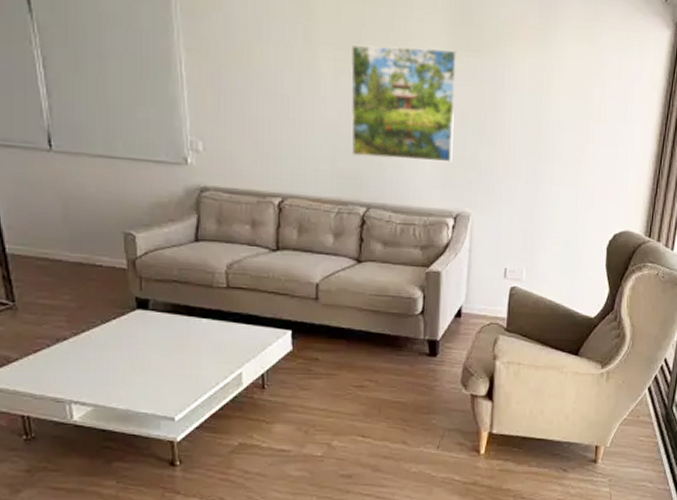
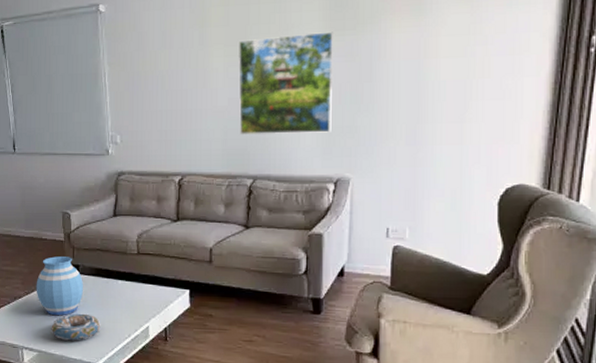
vase: none [88,288,156,362] -> present [36,256,84,316]
decorative bowl: none [111,358,180,392] -> present [51,313,101,341]

